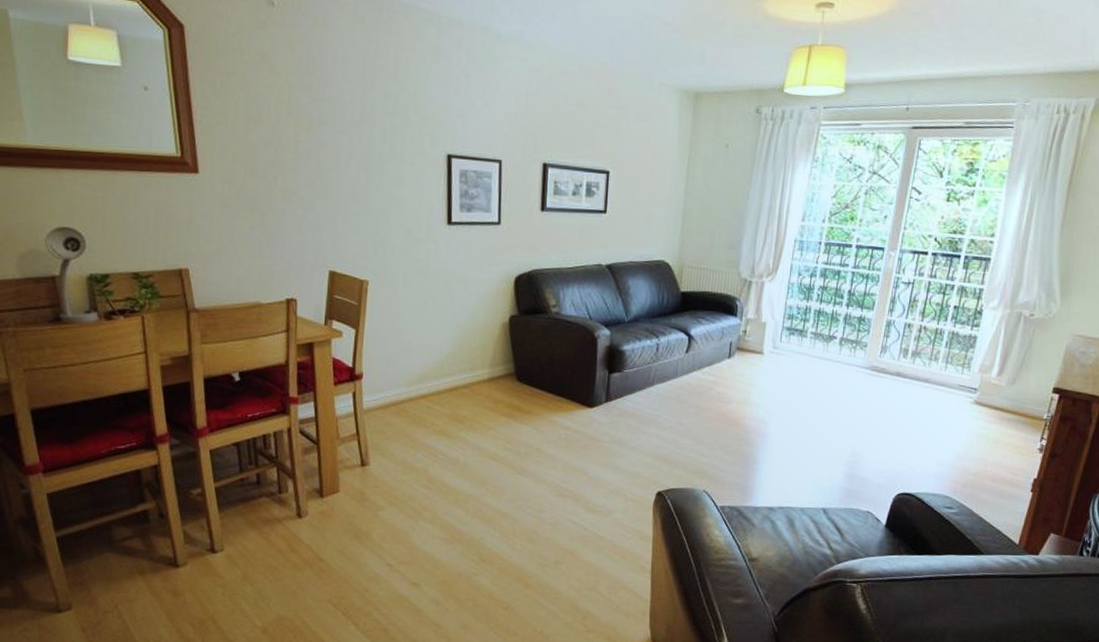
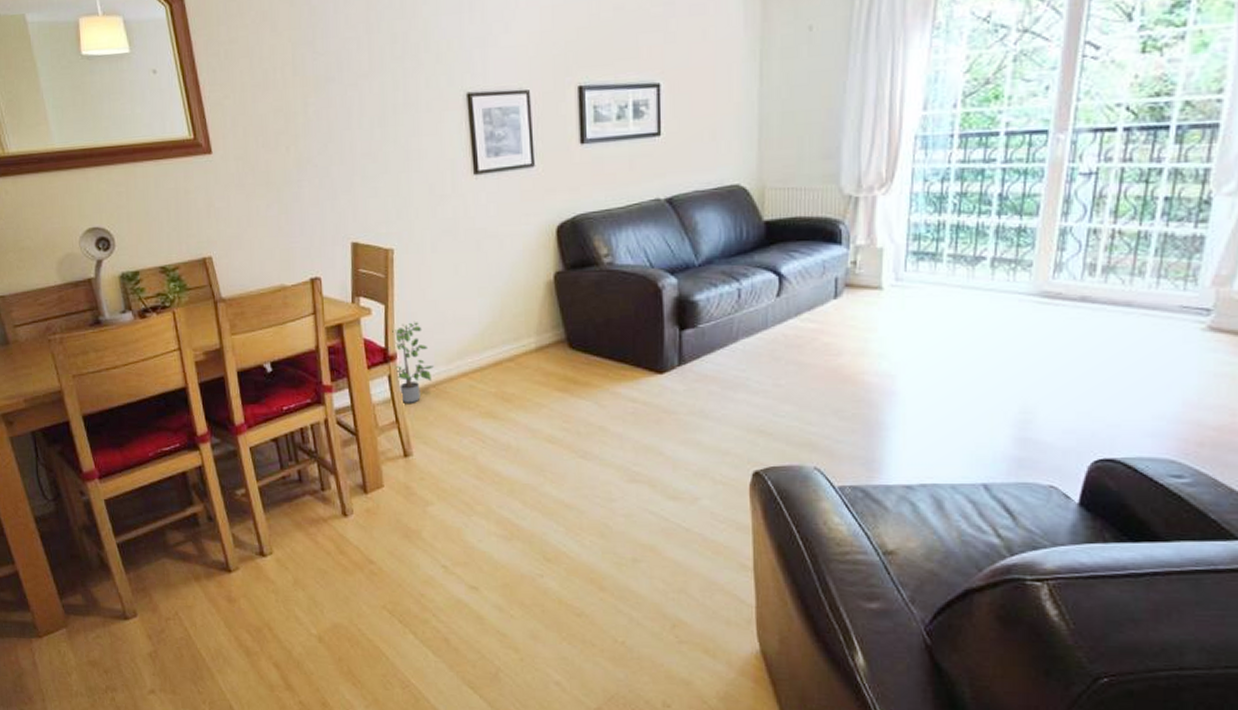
potted plant: none [360,347,396,419] -> present [392,322,433,403]

